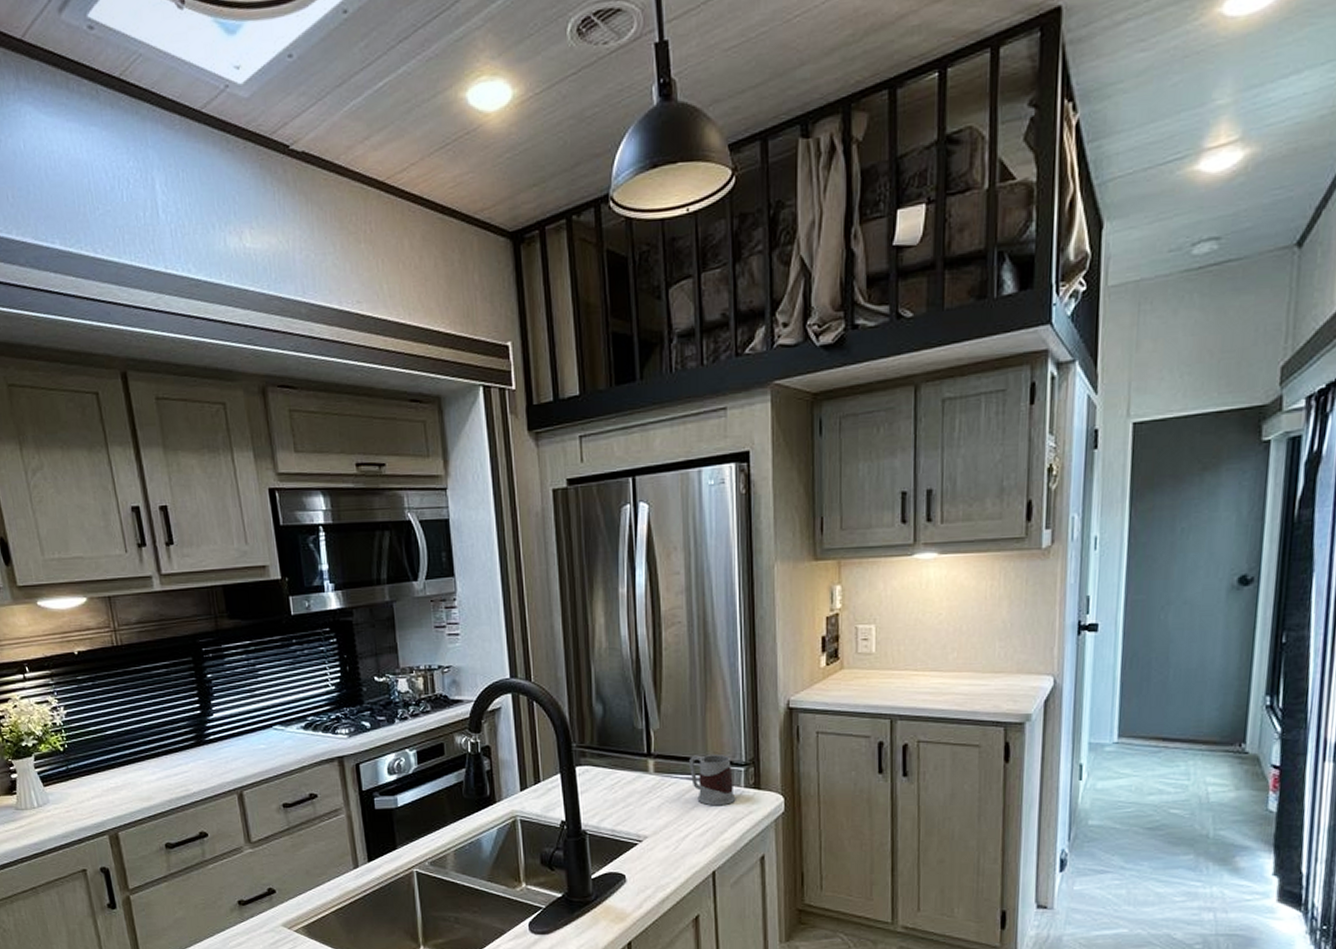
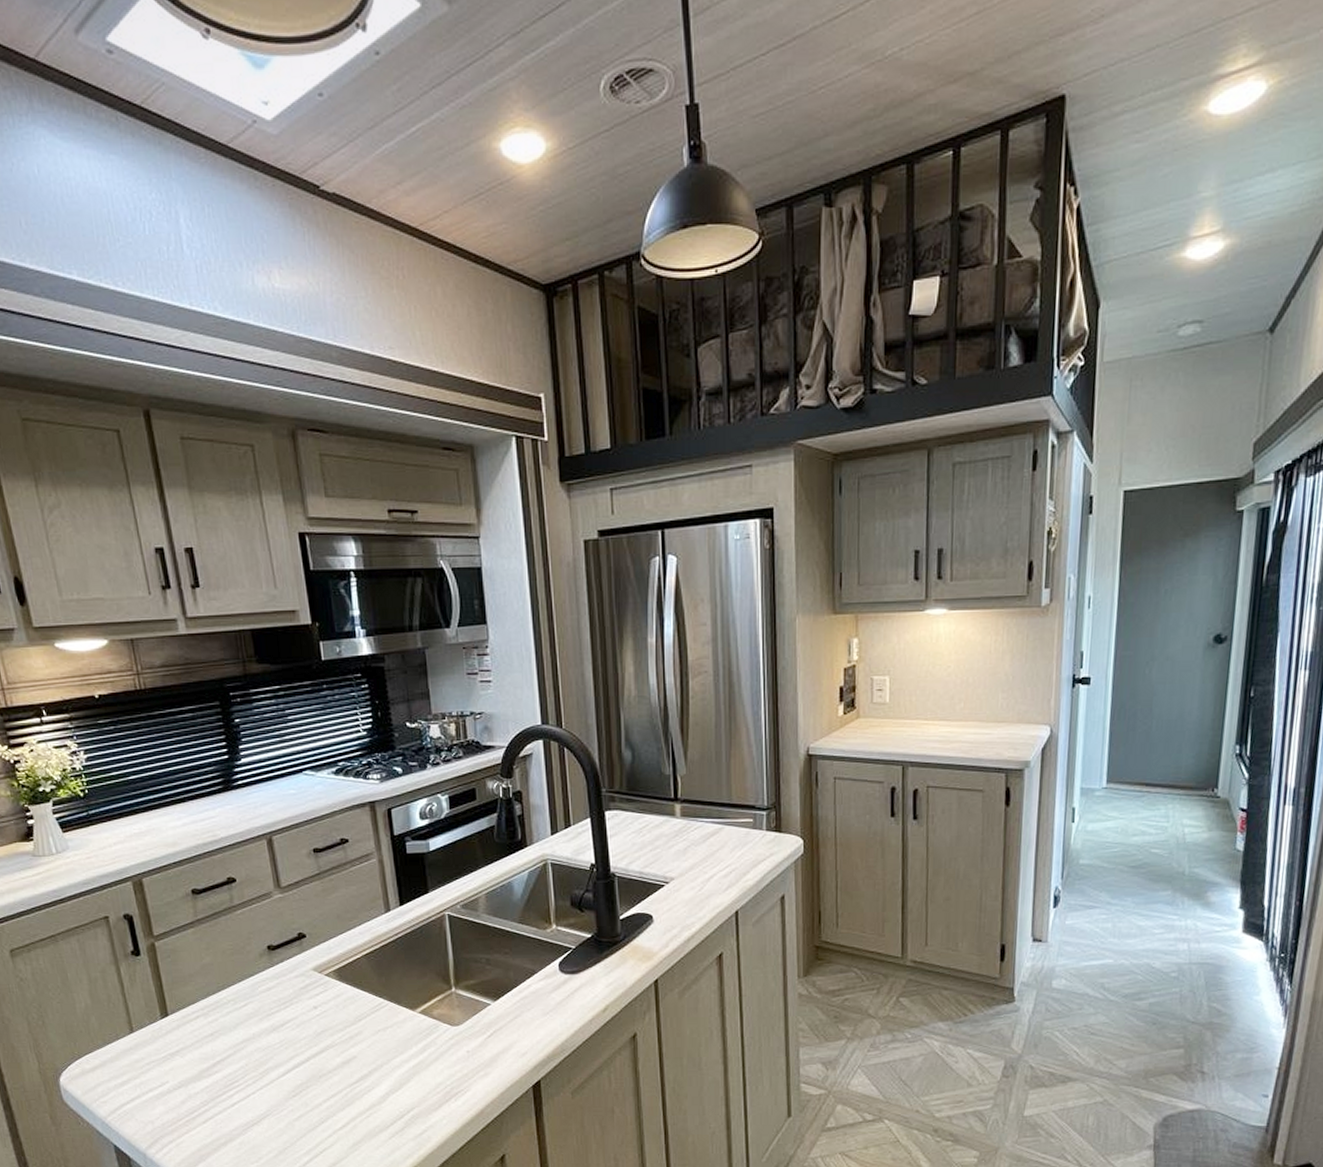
mug: present [690,755,736,806] -> none [714,799,758,849]

